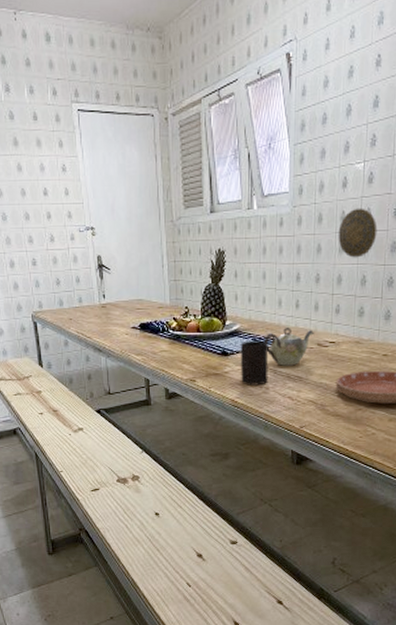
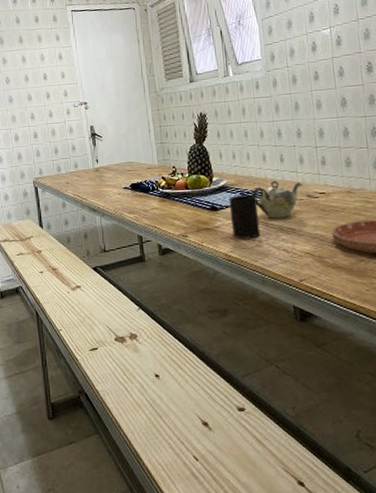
decorative plate: present [338,208,378,258] -> none [313,67,353,113]

